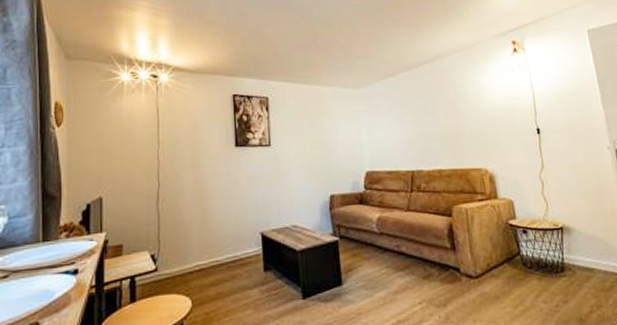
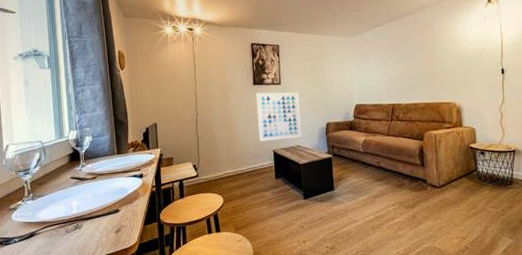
wall art: none [238,156,299,221] -> present [256,92,302,141]

